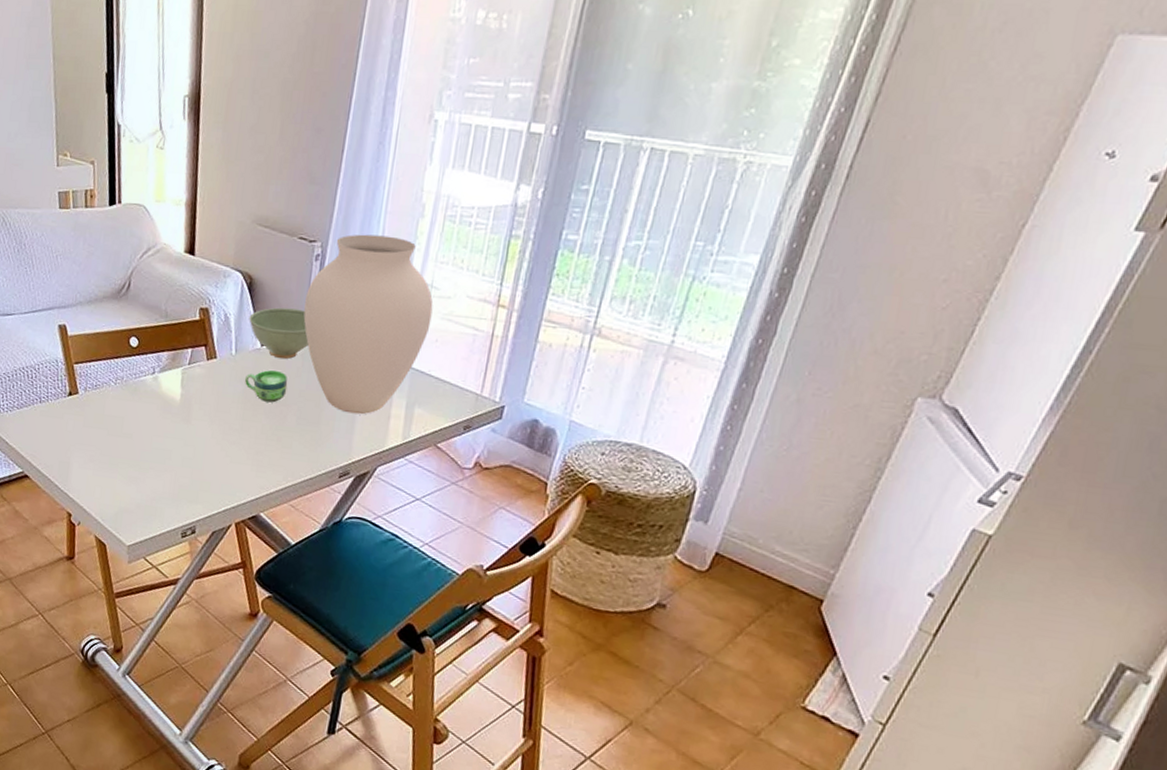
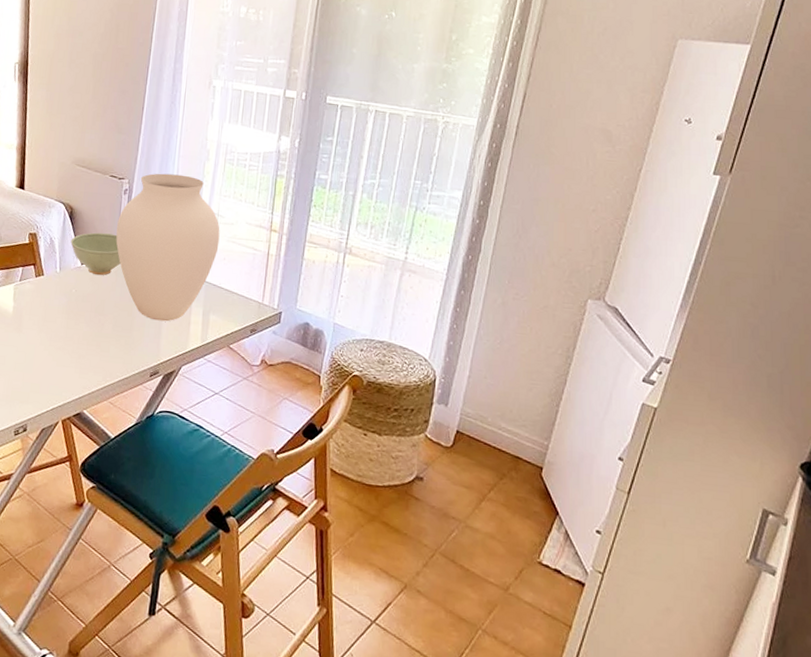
cup: present [244,370,288,403] -> none [67,285,105,313]

